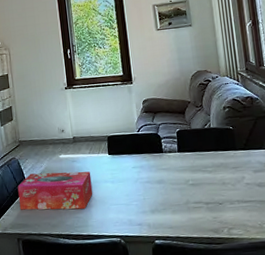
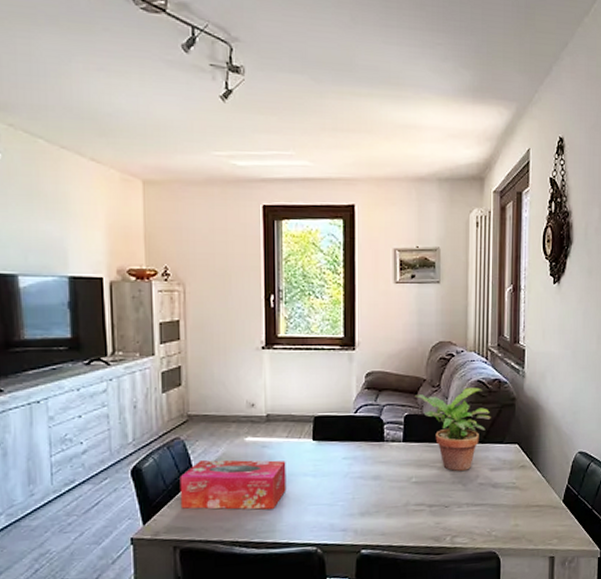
potted plant: none [183,105,249,174] -> present [415,387,491,471]

